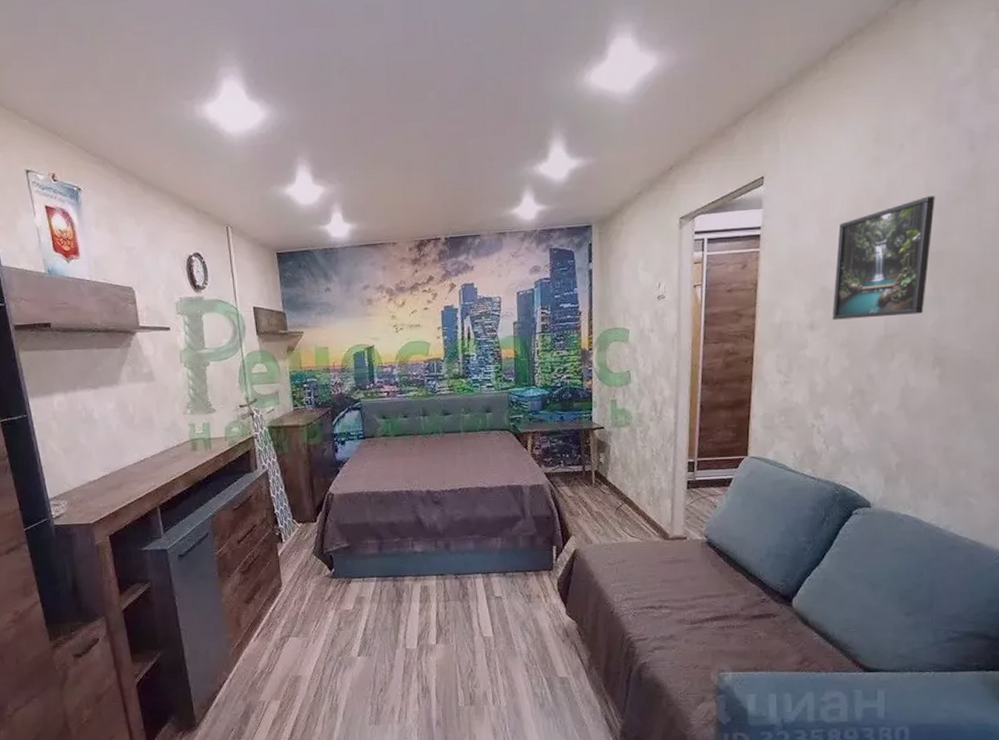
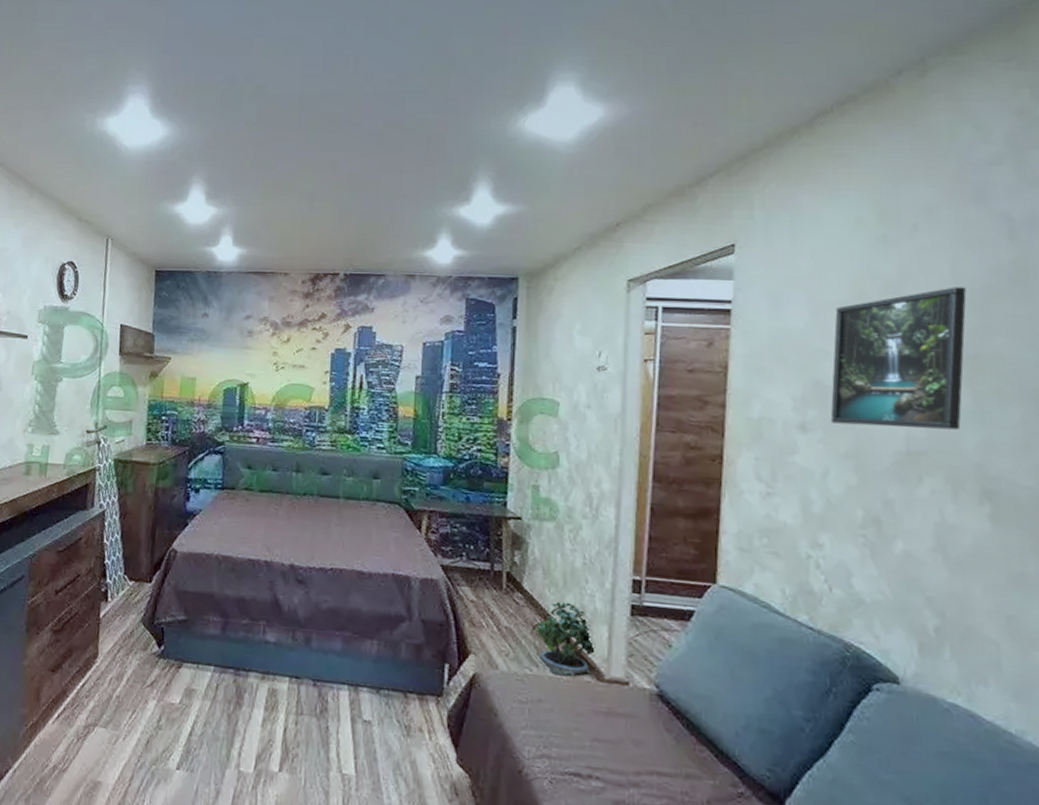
potted plant: none [618,486,662,541] -> present [536,601,595,676]

